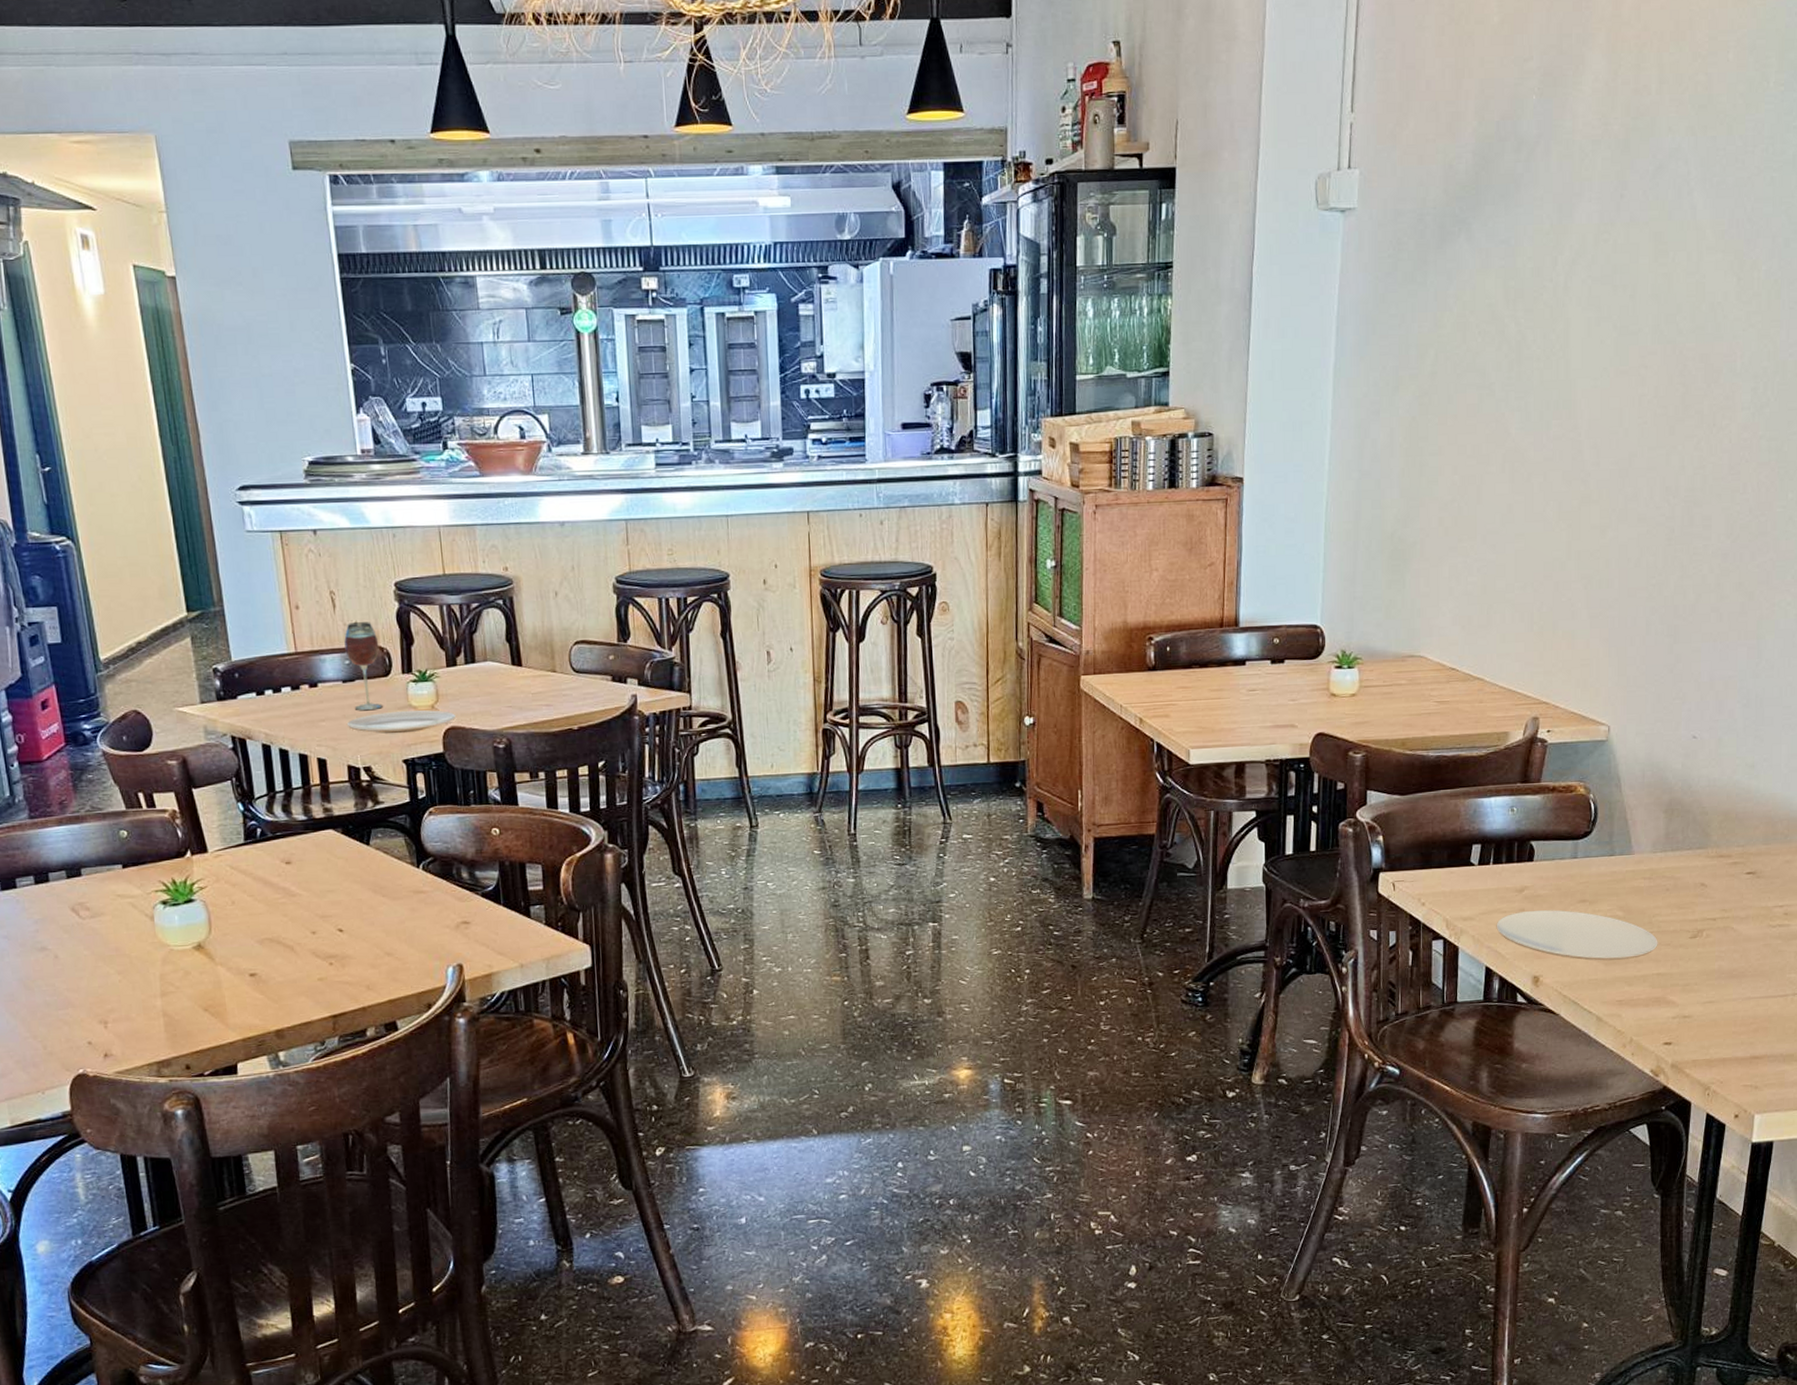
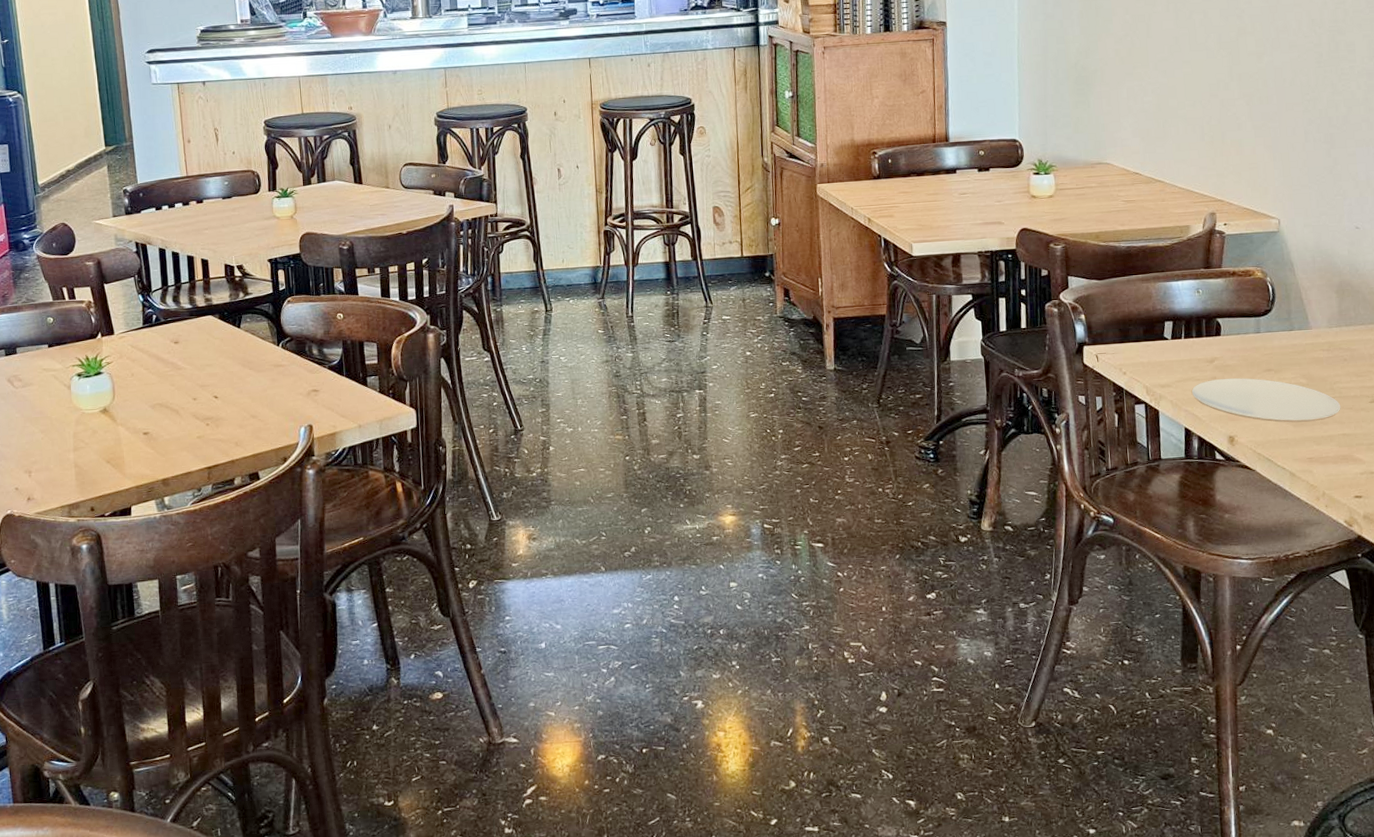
wineglass: present [344,622,383,711] -> none [224,151,253,221]
plate: present [346,710,456,734] -> none [224,219,310,239]

